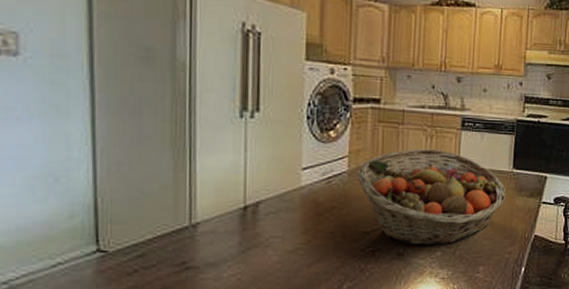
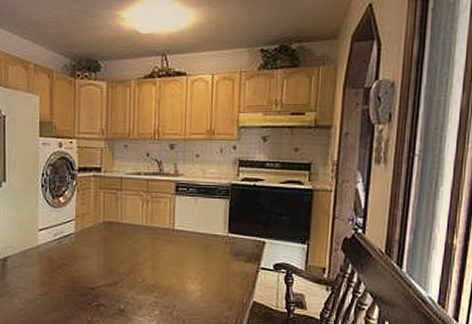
fruit basket: present [357,148,506,246] -> none [83,212,222,305]

